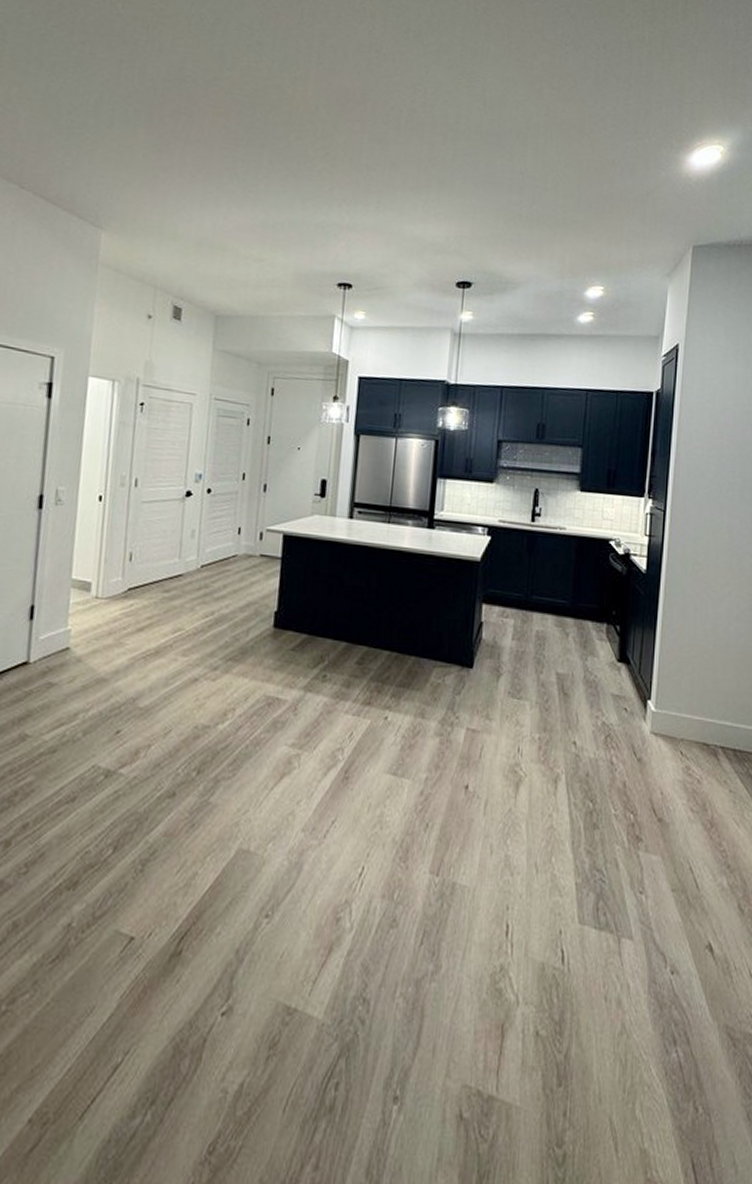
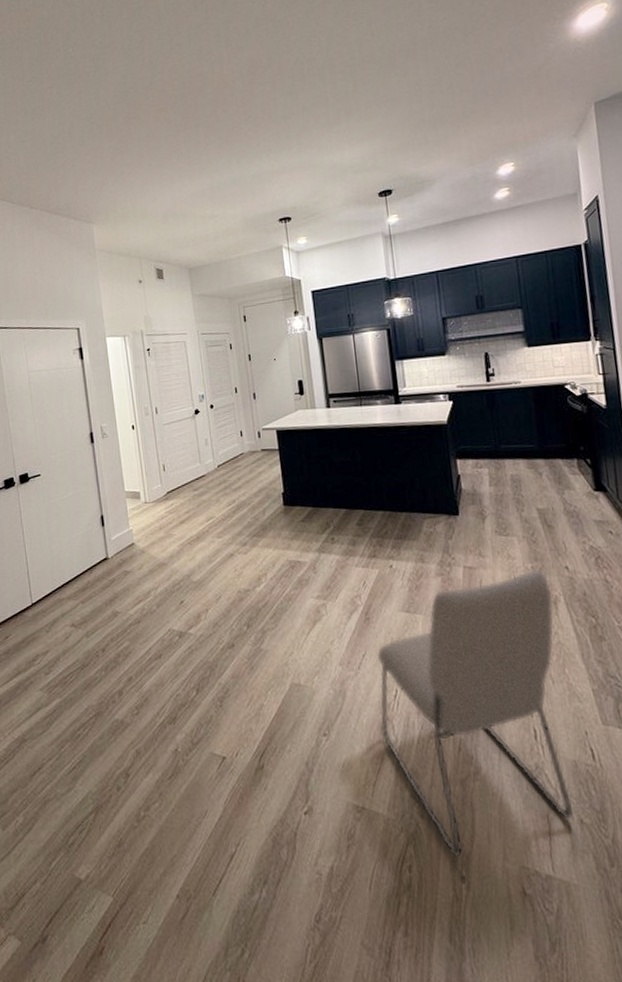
chair: none [335,740,555,1074] -> present [376,569,574,858]

